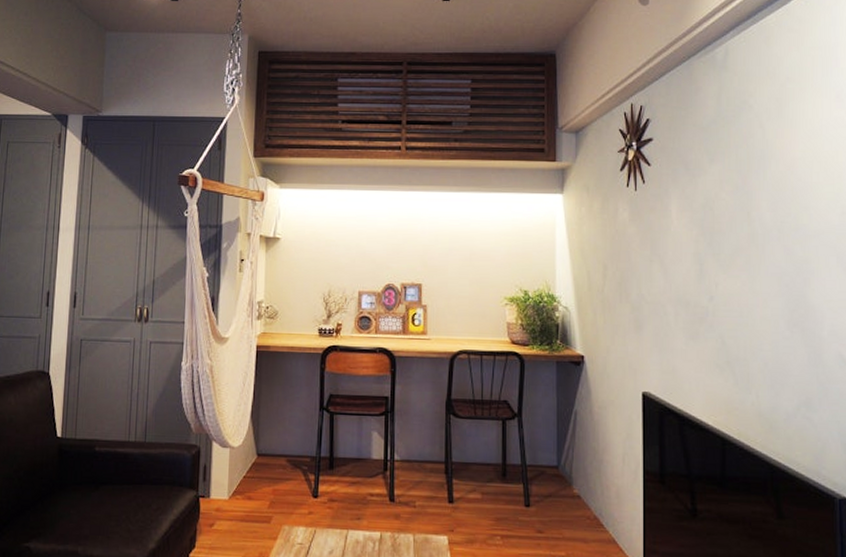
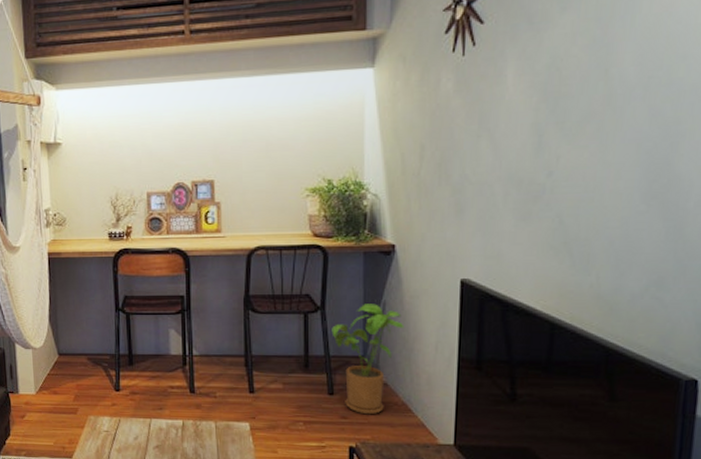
house plant: none [528,412,594,529] -> present [331,304,404,415]

